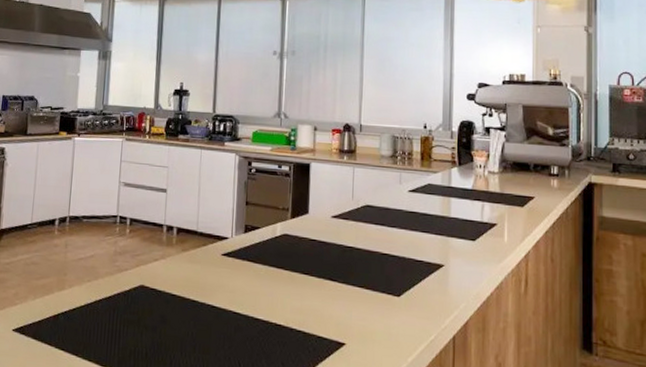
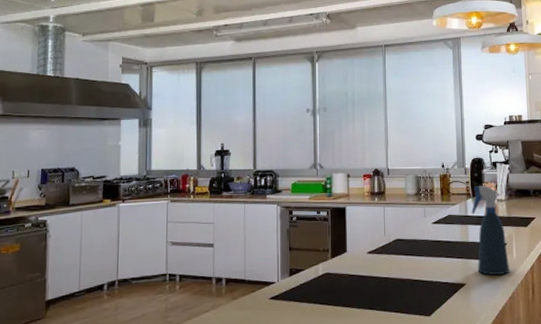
spray bottle: none [456,153,498,260] -> present [472,186,509,275]

